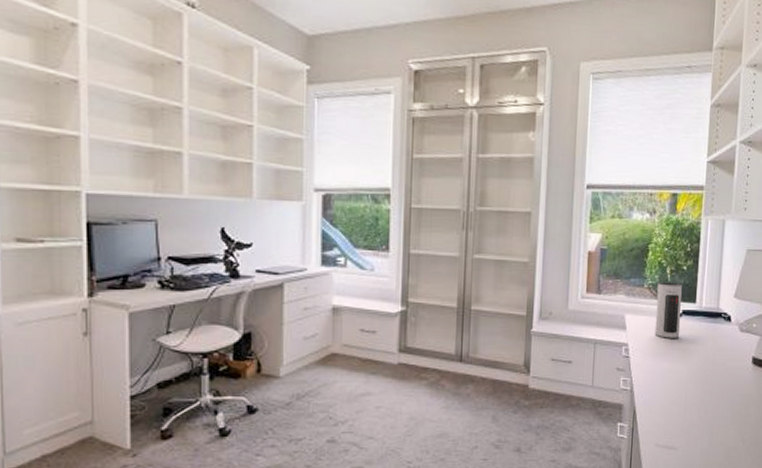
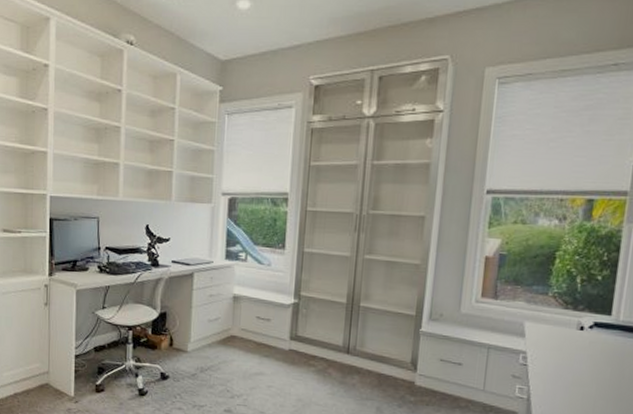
speaker: present [655,282,682,338] -> none [559,291,595,351]

